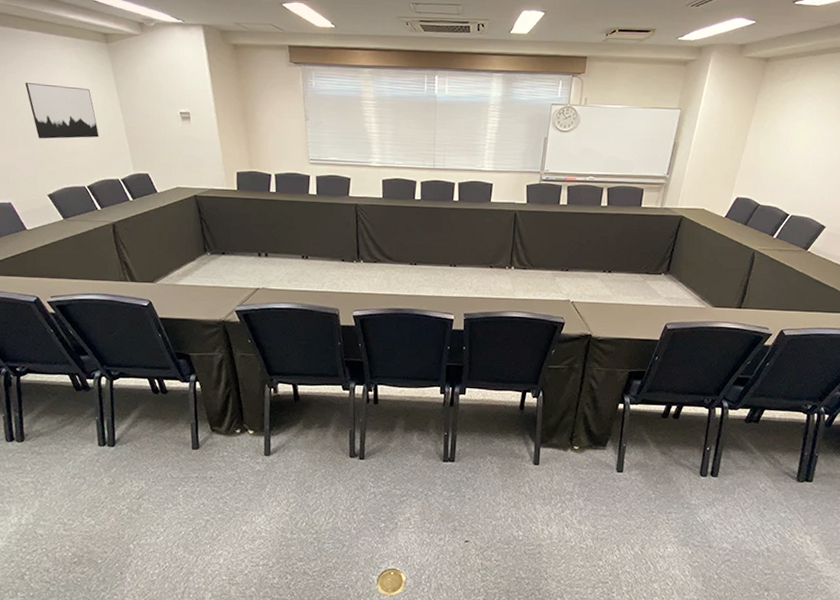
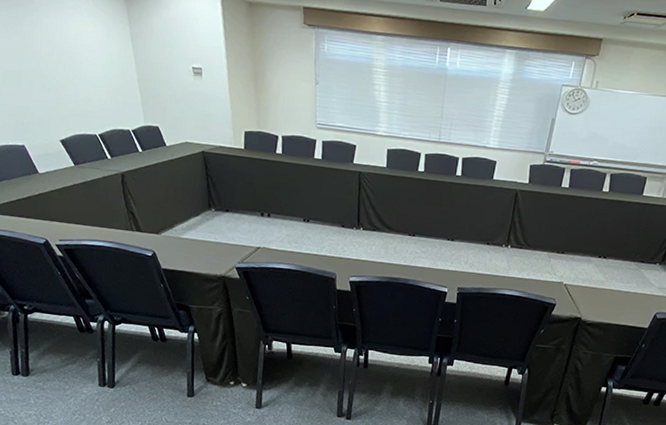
wall art: present [24,83,99,139] -> none [42,27,112,87]

